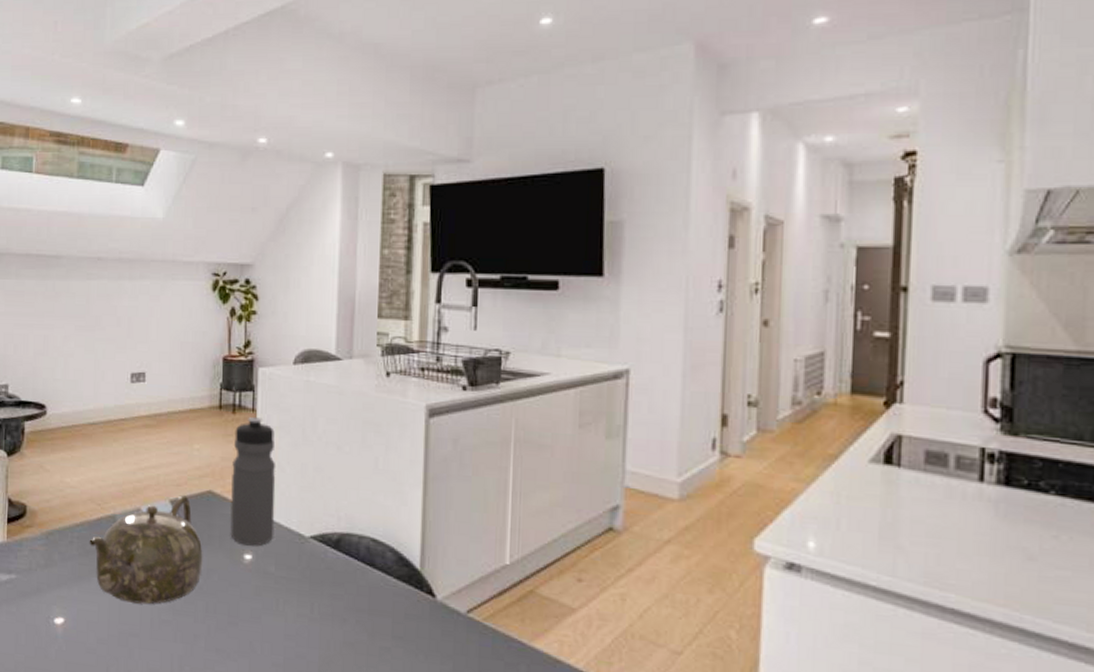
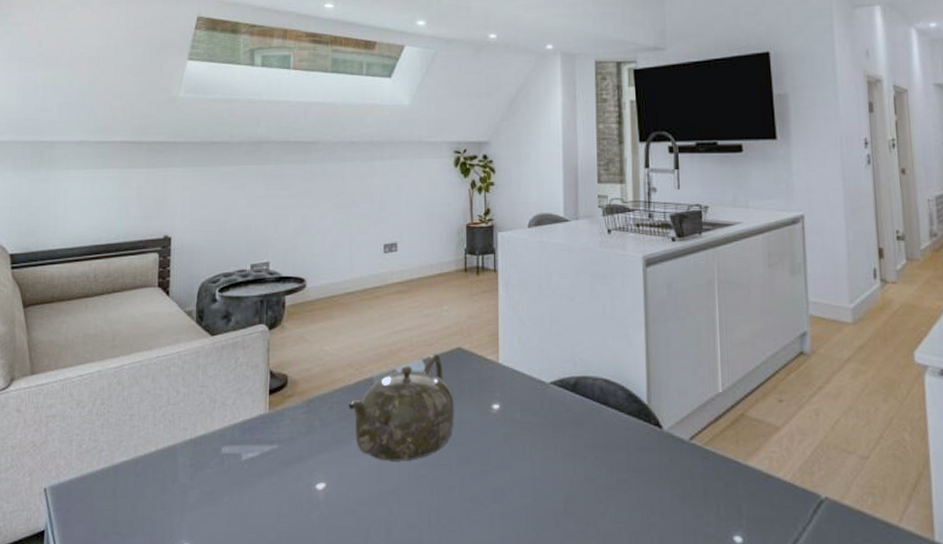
water bottle: present [230,417,276,546] -> none [478,277,519,396]

